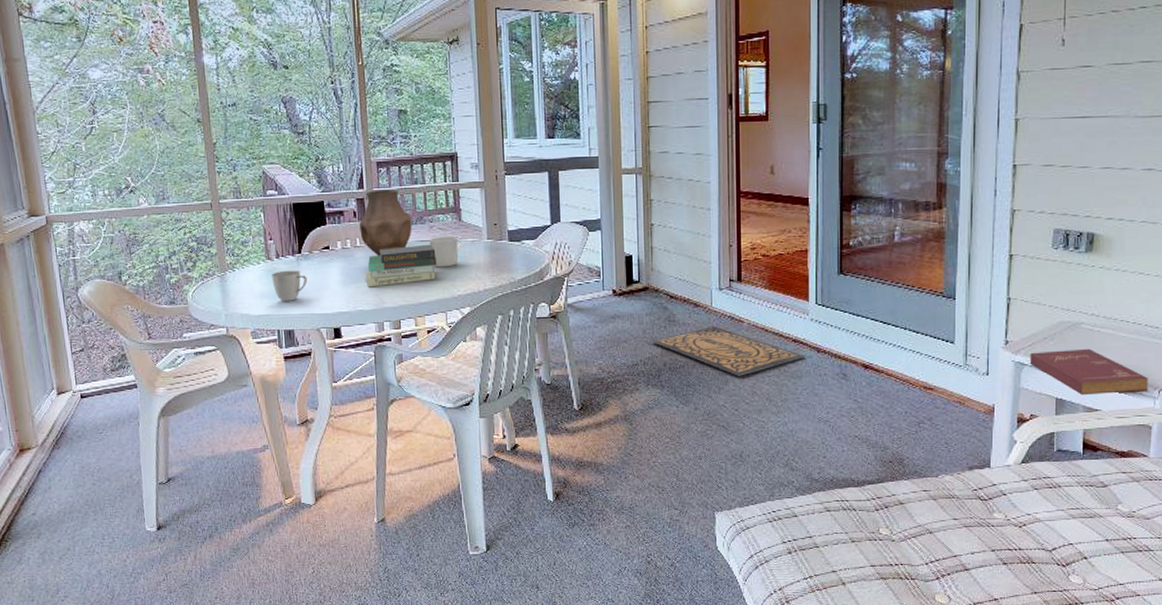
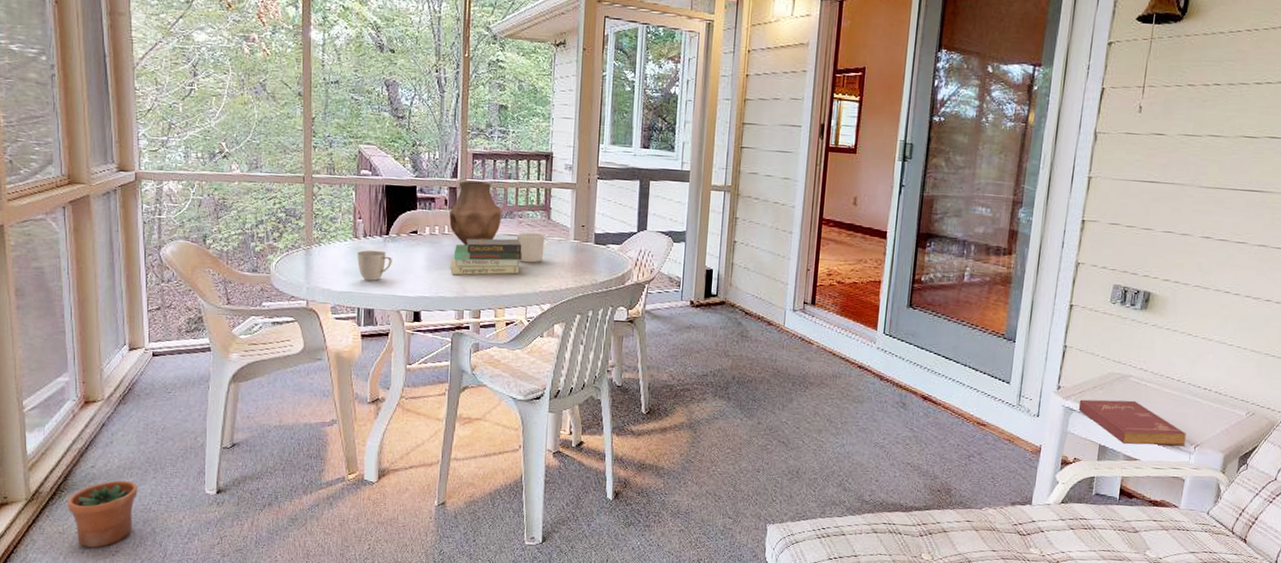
planter: none [12,525,80,595] -> present [67,480,138,548]
doormat: present [651,326,805,376] -> none [722,345,868,396]

